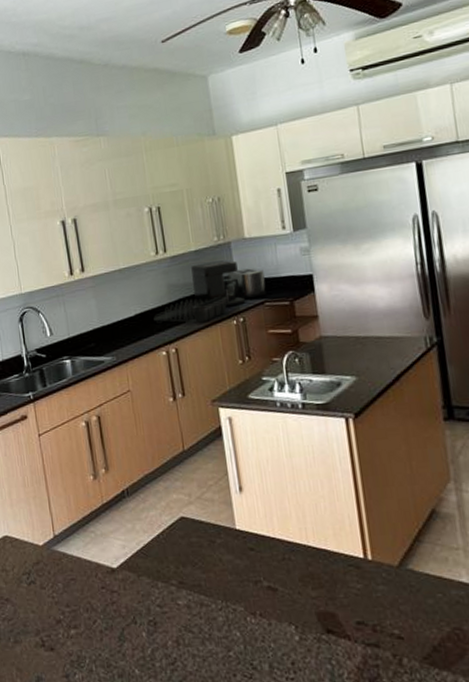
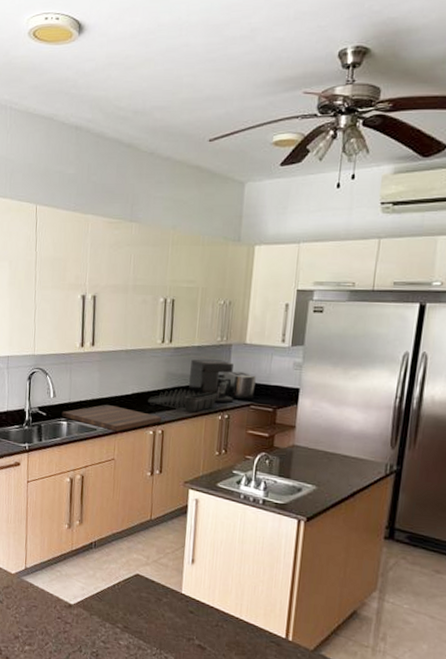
cutting board: none [62,331,173,360] -> present [61,404,161,432]

